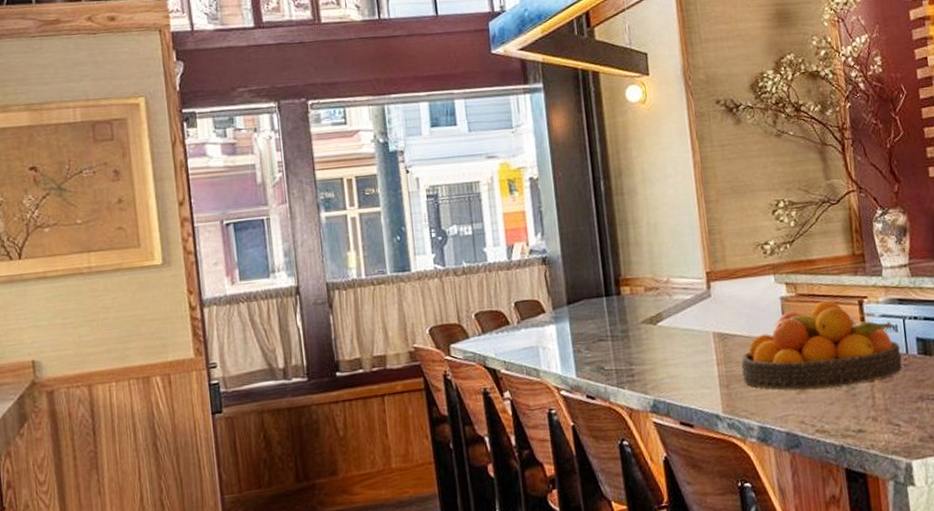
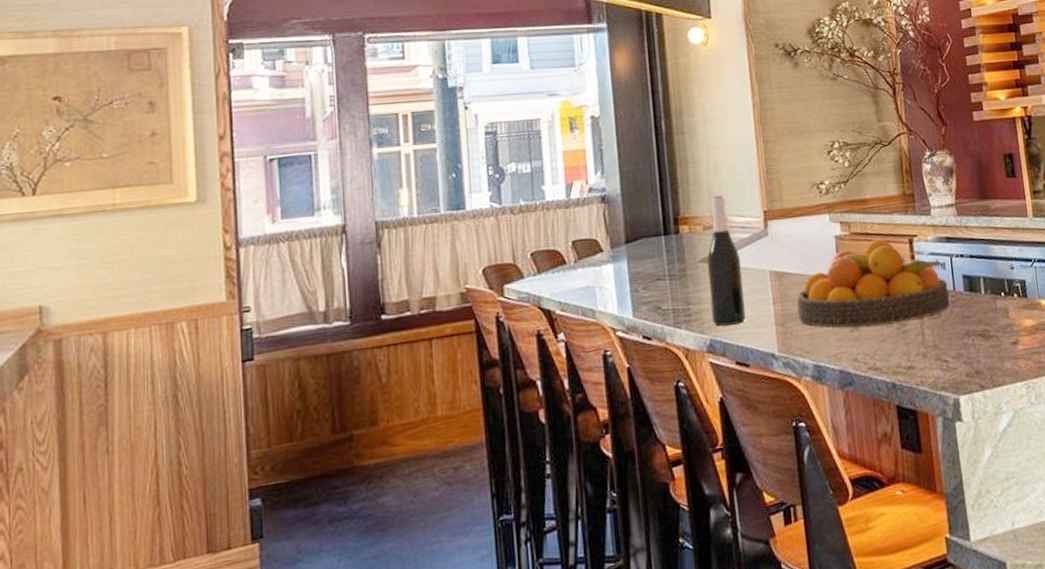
wine bottle: none [648,256,689,387] -> present [706,195,746,327]

